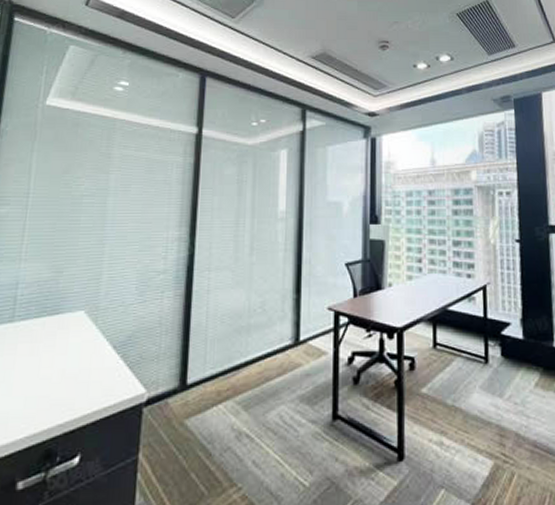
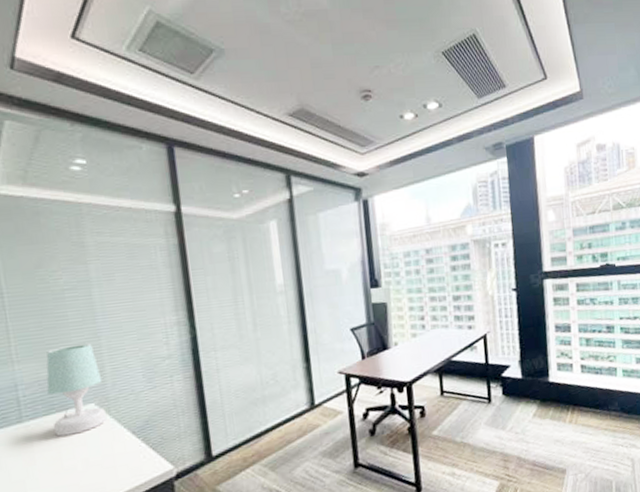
table lamp: none [41,250,97,342] -> present [46,343,107,437]

